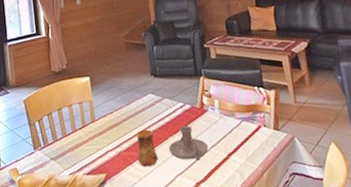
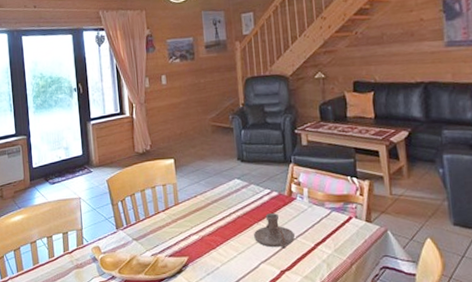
cup: present [136,129,158,167] -> none [220,215,242,253]

